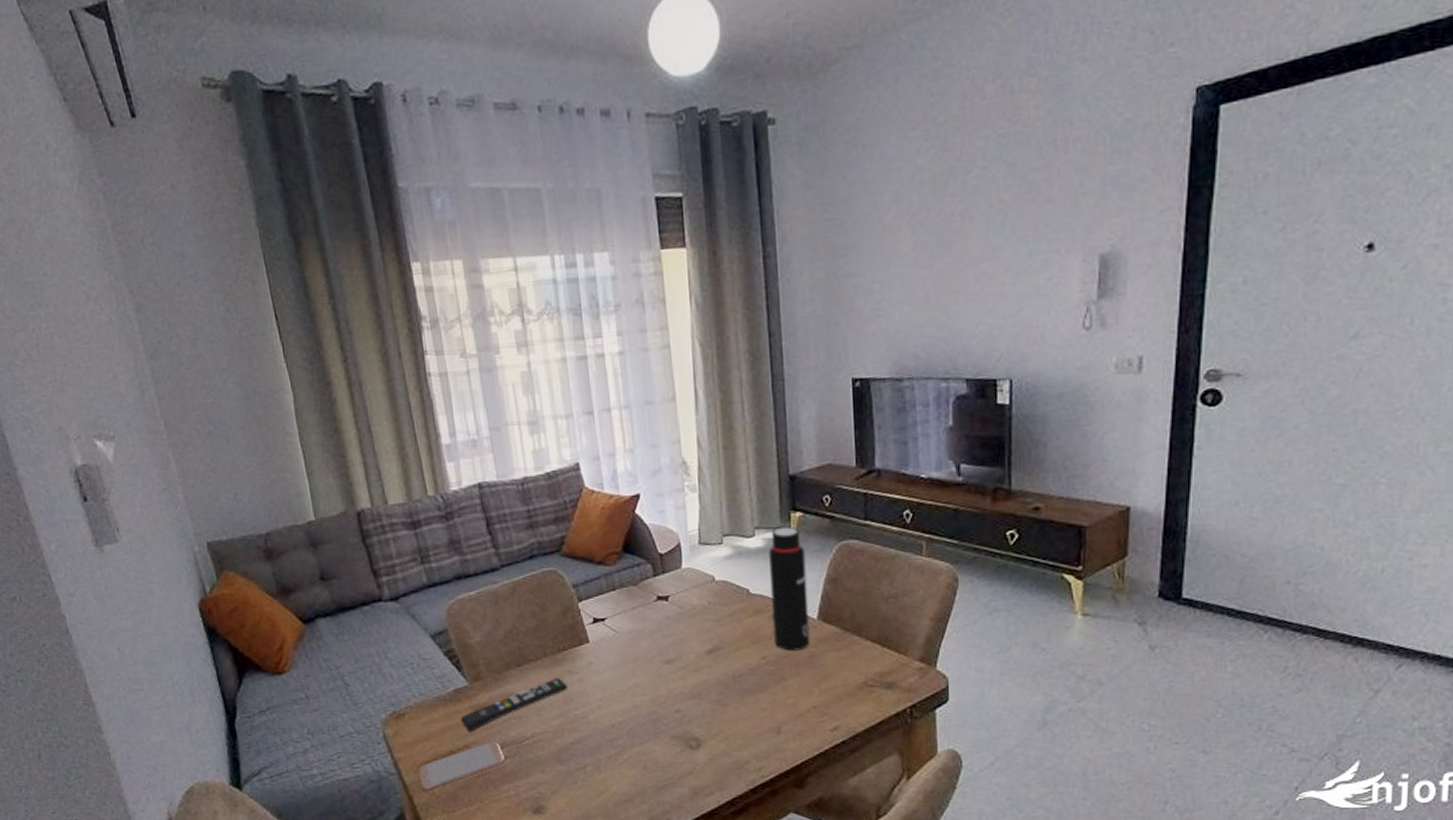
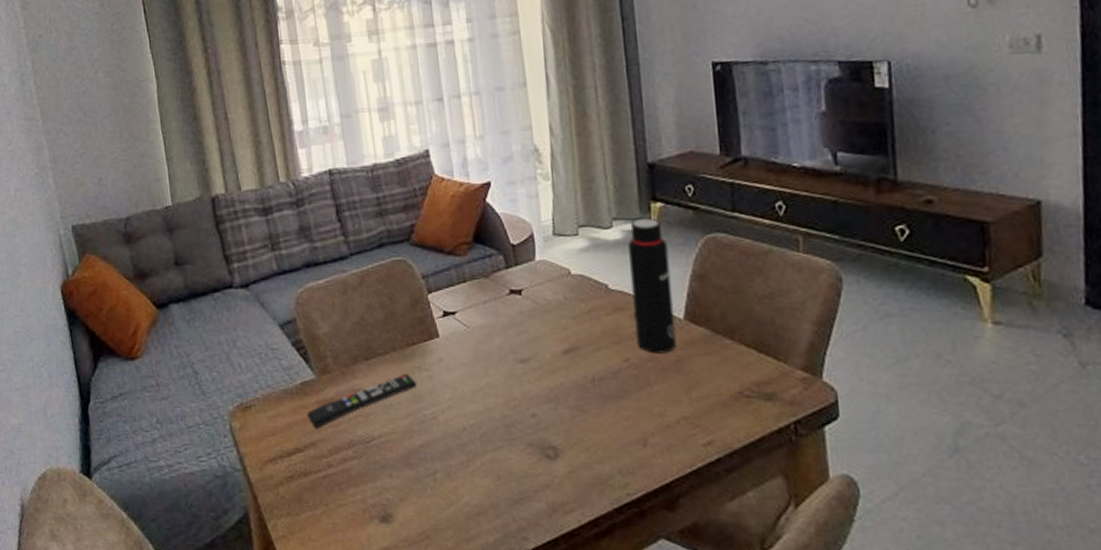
smartphone: present [418,741,505,791] -> none [264,439,351,490]

